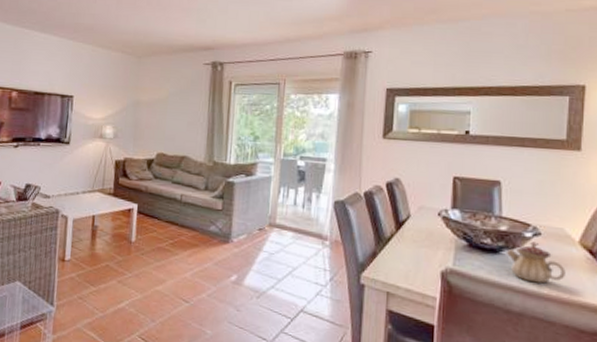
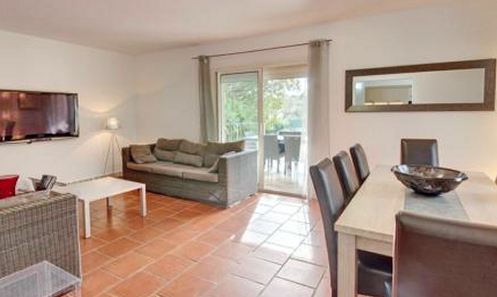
teapot: present [506,241,566,284] -> none [443,184,486,216]

